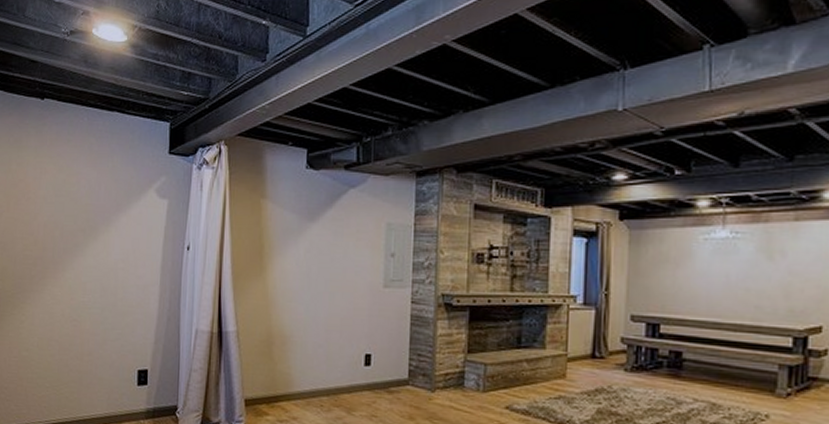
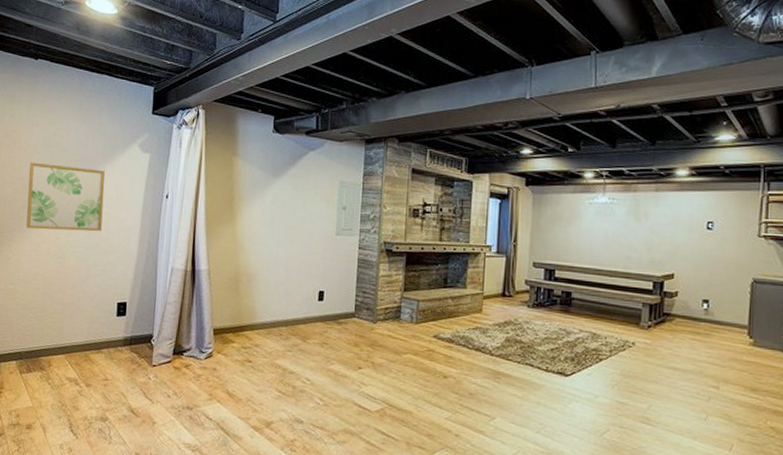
wall art: none [38,214,120,291] -> present [26,162,106,232]

